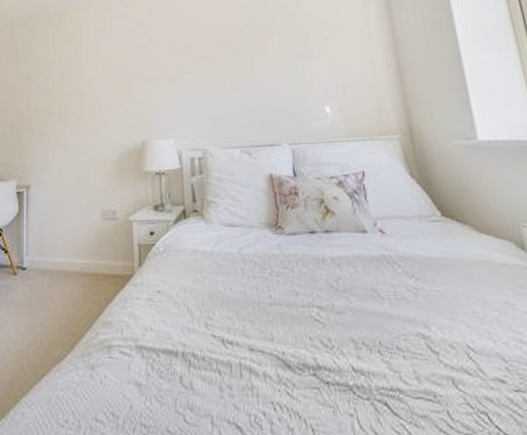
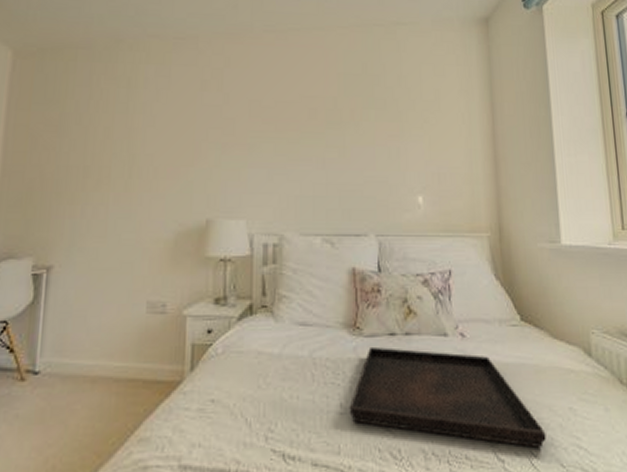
serving tray: none [277,243,483,342] -> present [349,346,546,449]

